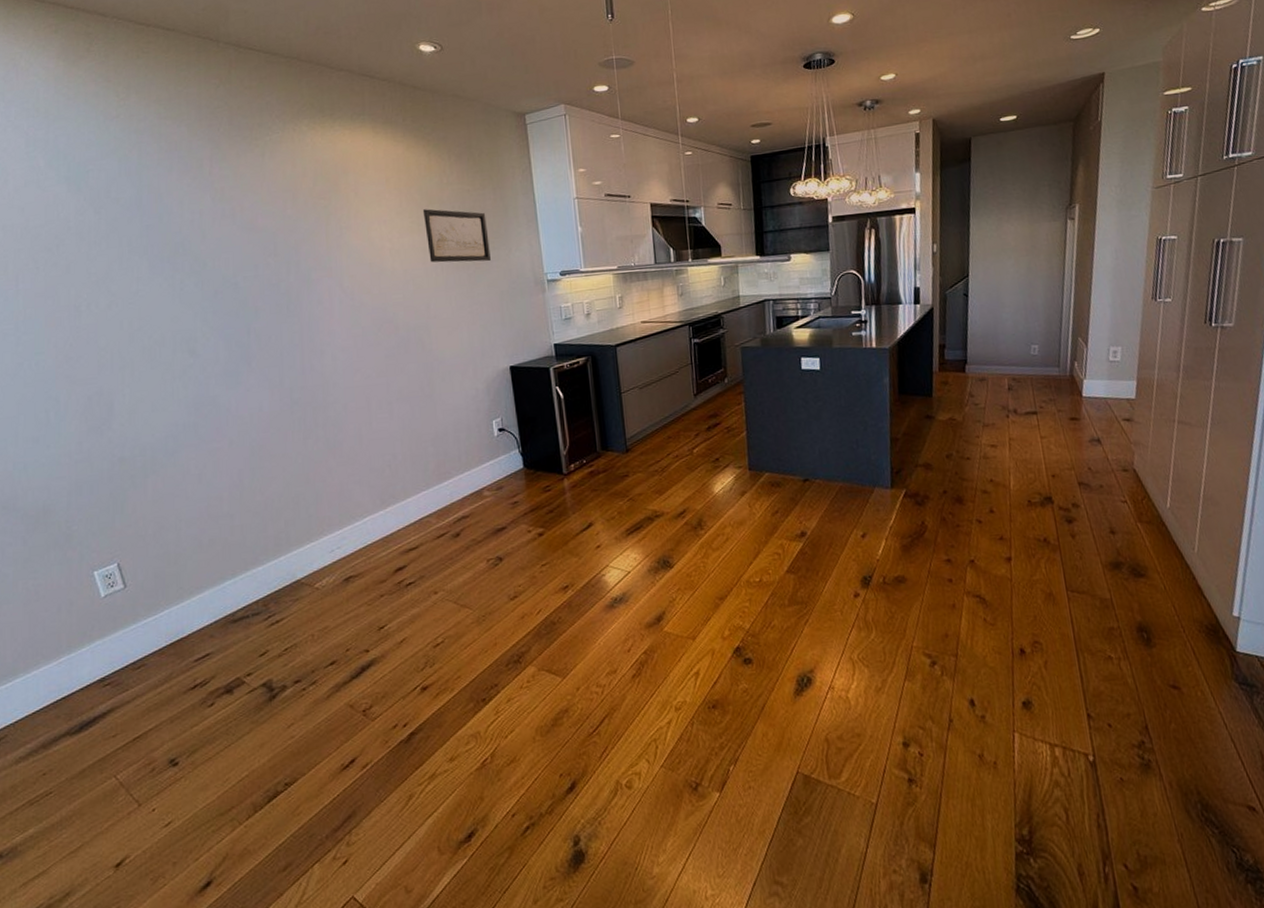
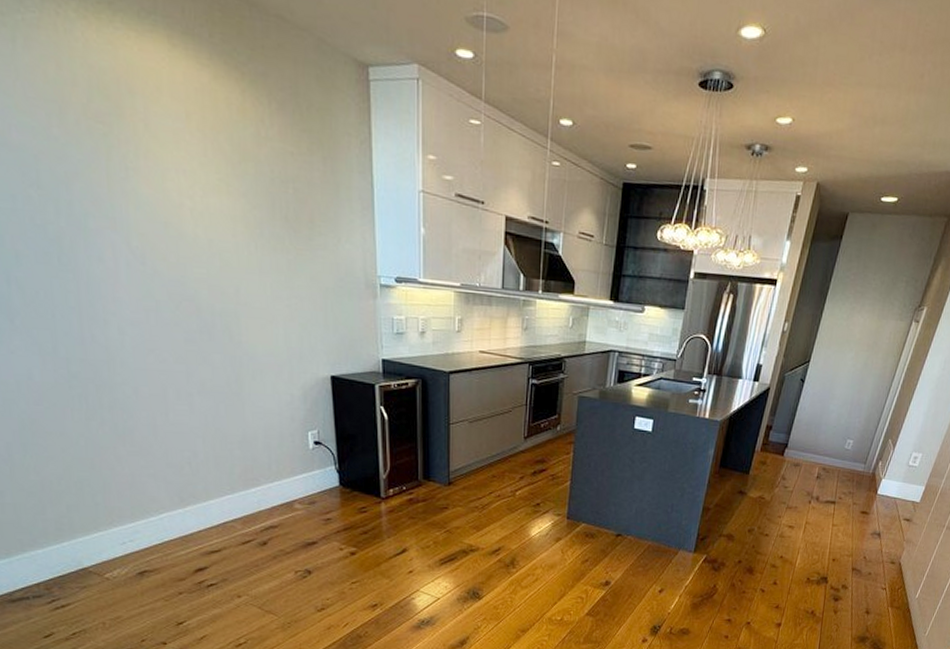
wall art: present [422,209,491,263] -> none [233,166,315,249]

